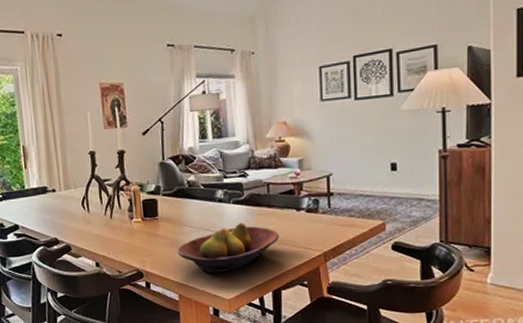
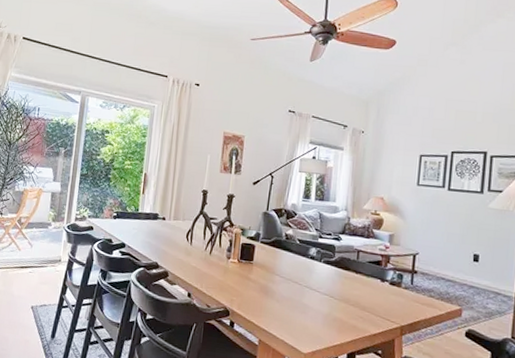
fruit bowl: present [177,222,280,274] -> none [264,282,362,327]

